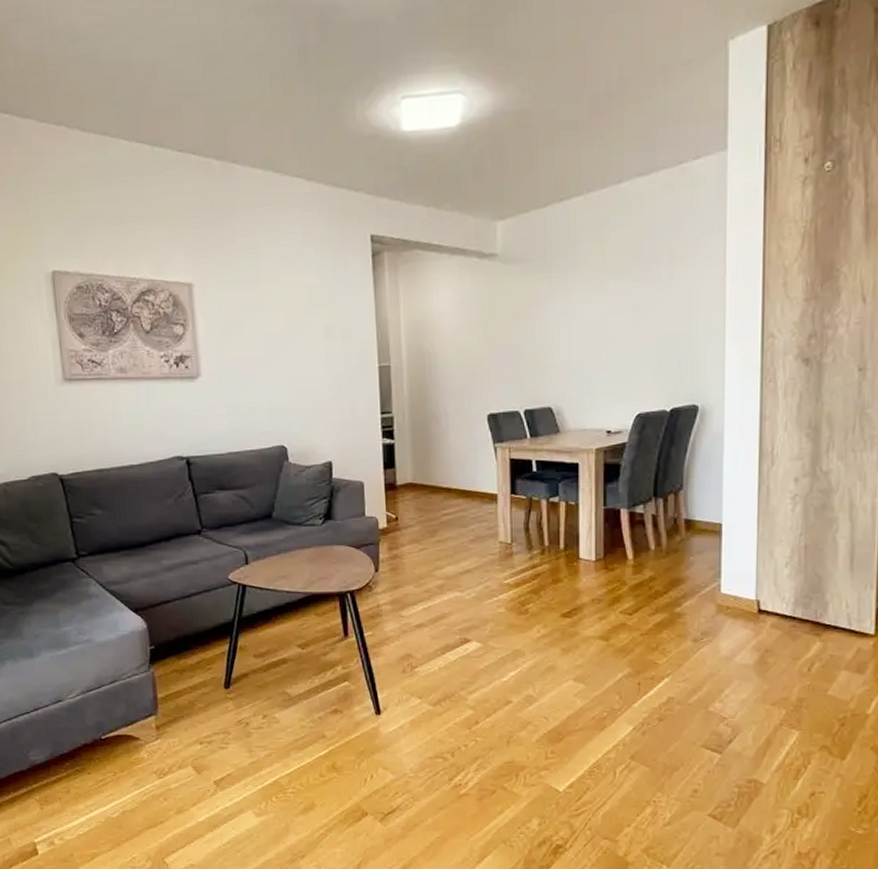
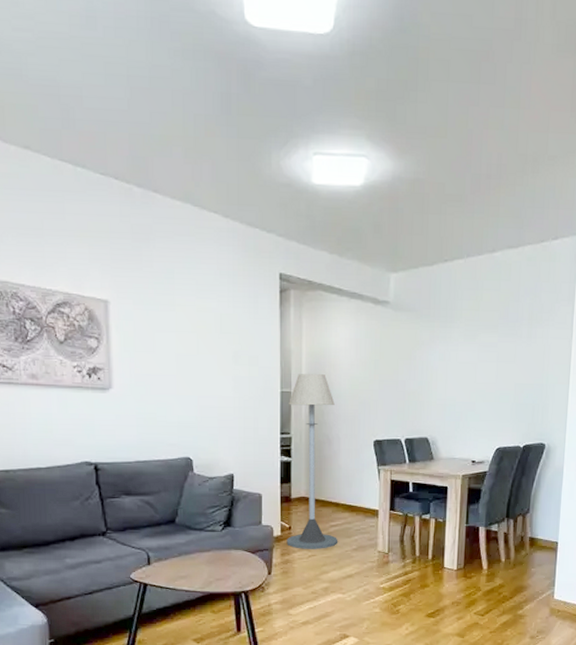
floor lamp: none [388,342,453,542] -> present [286,373,339,549]

